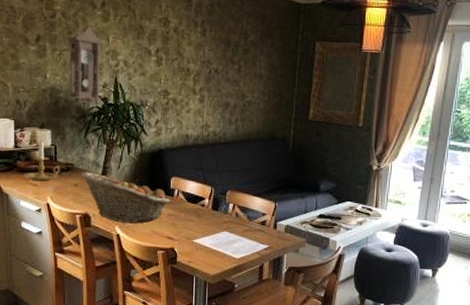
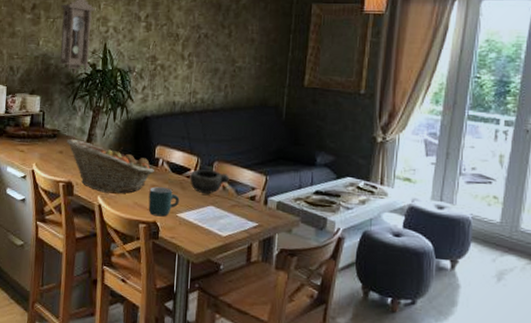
candle holder: present [23,141,60,181] -> none [11,107,47,148]
mug: none [166,215,196,243] -> present [148,187,180,217]
bowl: none [204,198,242,221] -> present [190,169,229,194]

